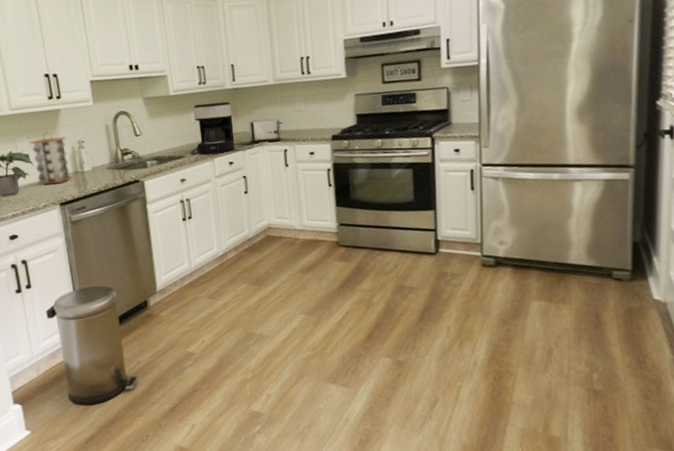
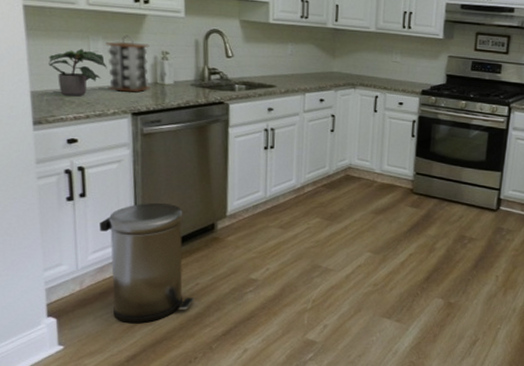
coffee maker: present [191,101,254,155] -> none [282,37,347,91]
toaster: present [248,118,283,143] -> none [343,63,378,87]

